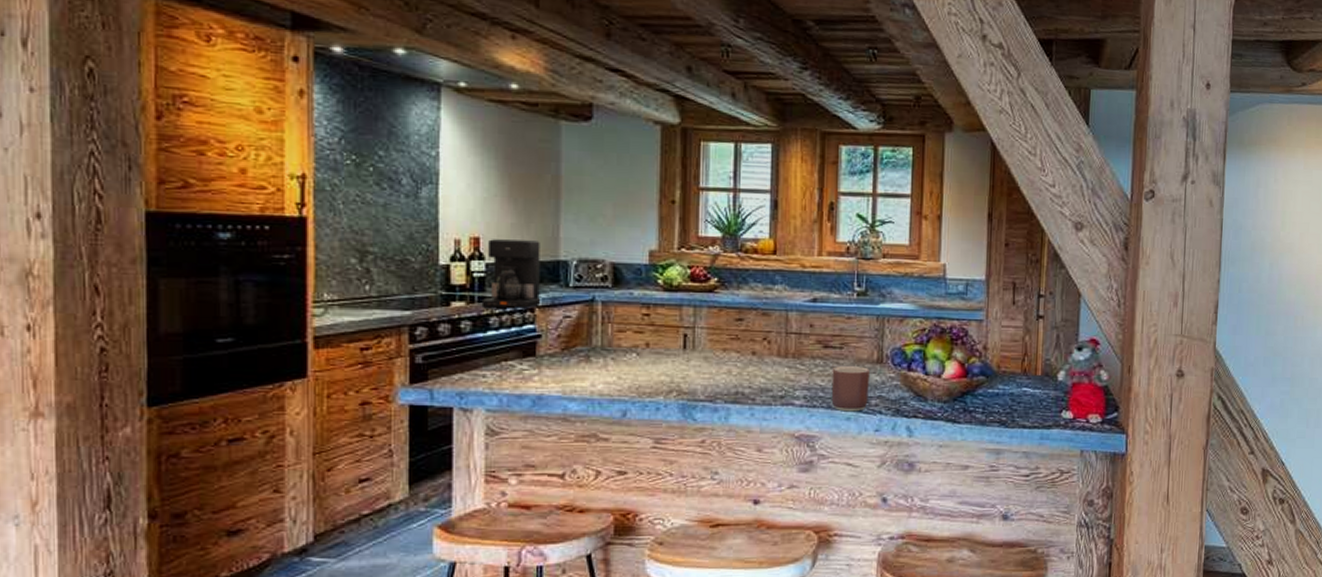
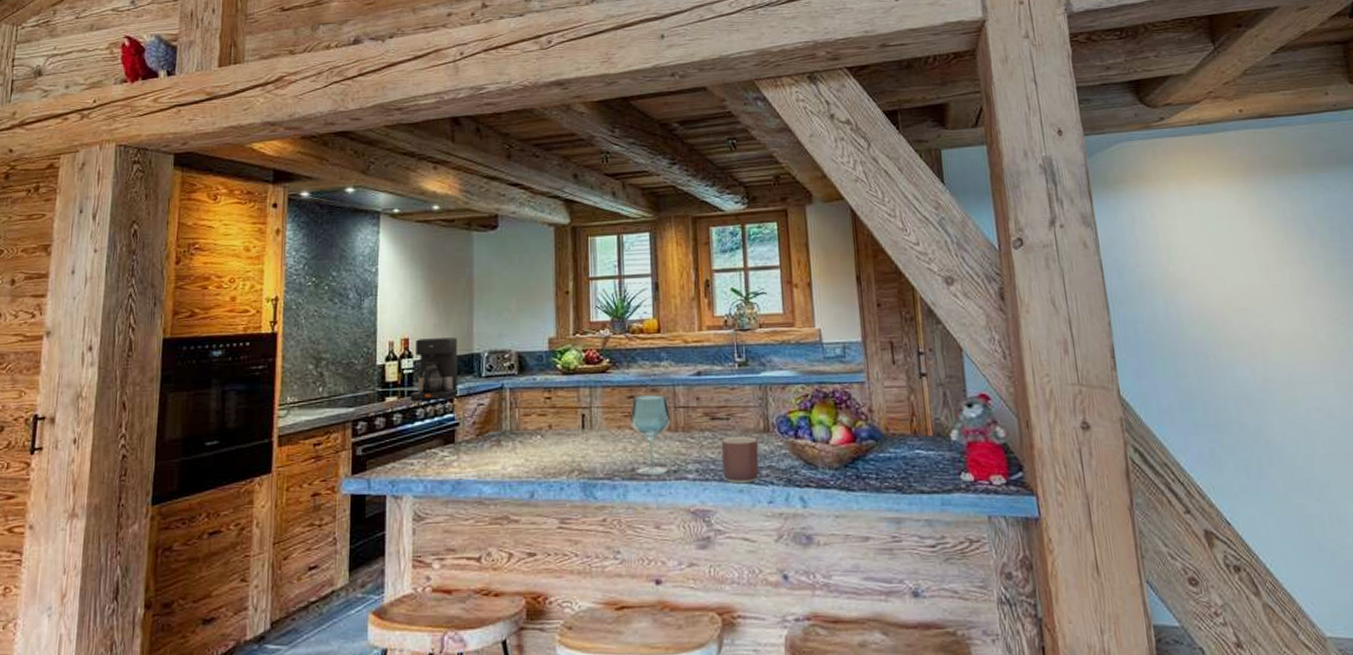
wine glass: none [736,319,781,400] -> present [629,395,671,476]

